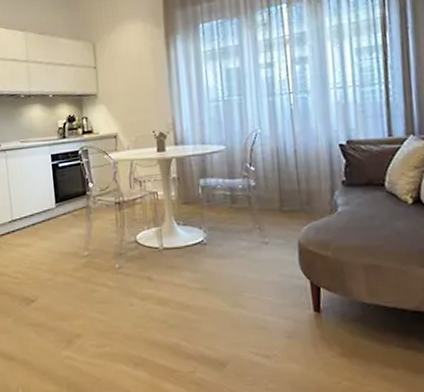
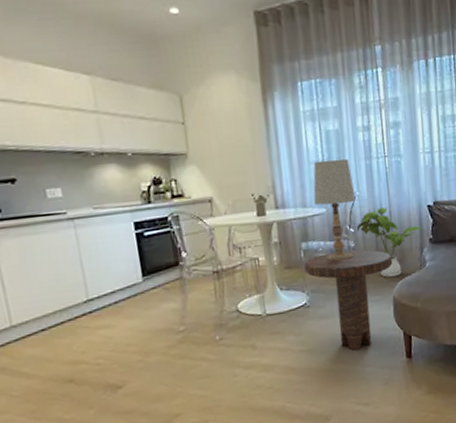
side table: none [202,189,298,295] -> present [304,249,393,351]
table lamp: none [213,95,257,200] -> present [313,158,356,261]
house plant: none [257,146,336,220] -> present [356,207,425,278]

